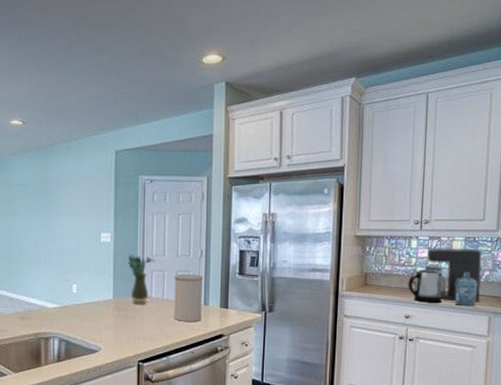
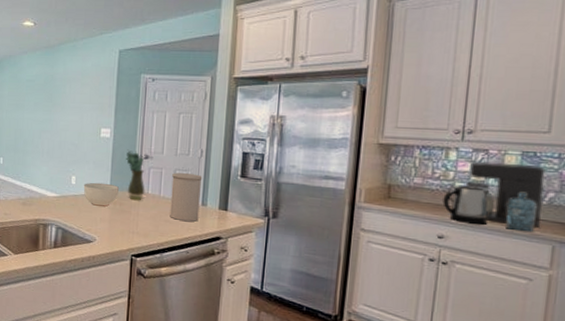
bowl: none [85,289,123,314] -> present [83,182,120,207]

